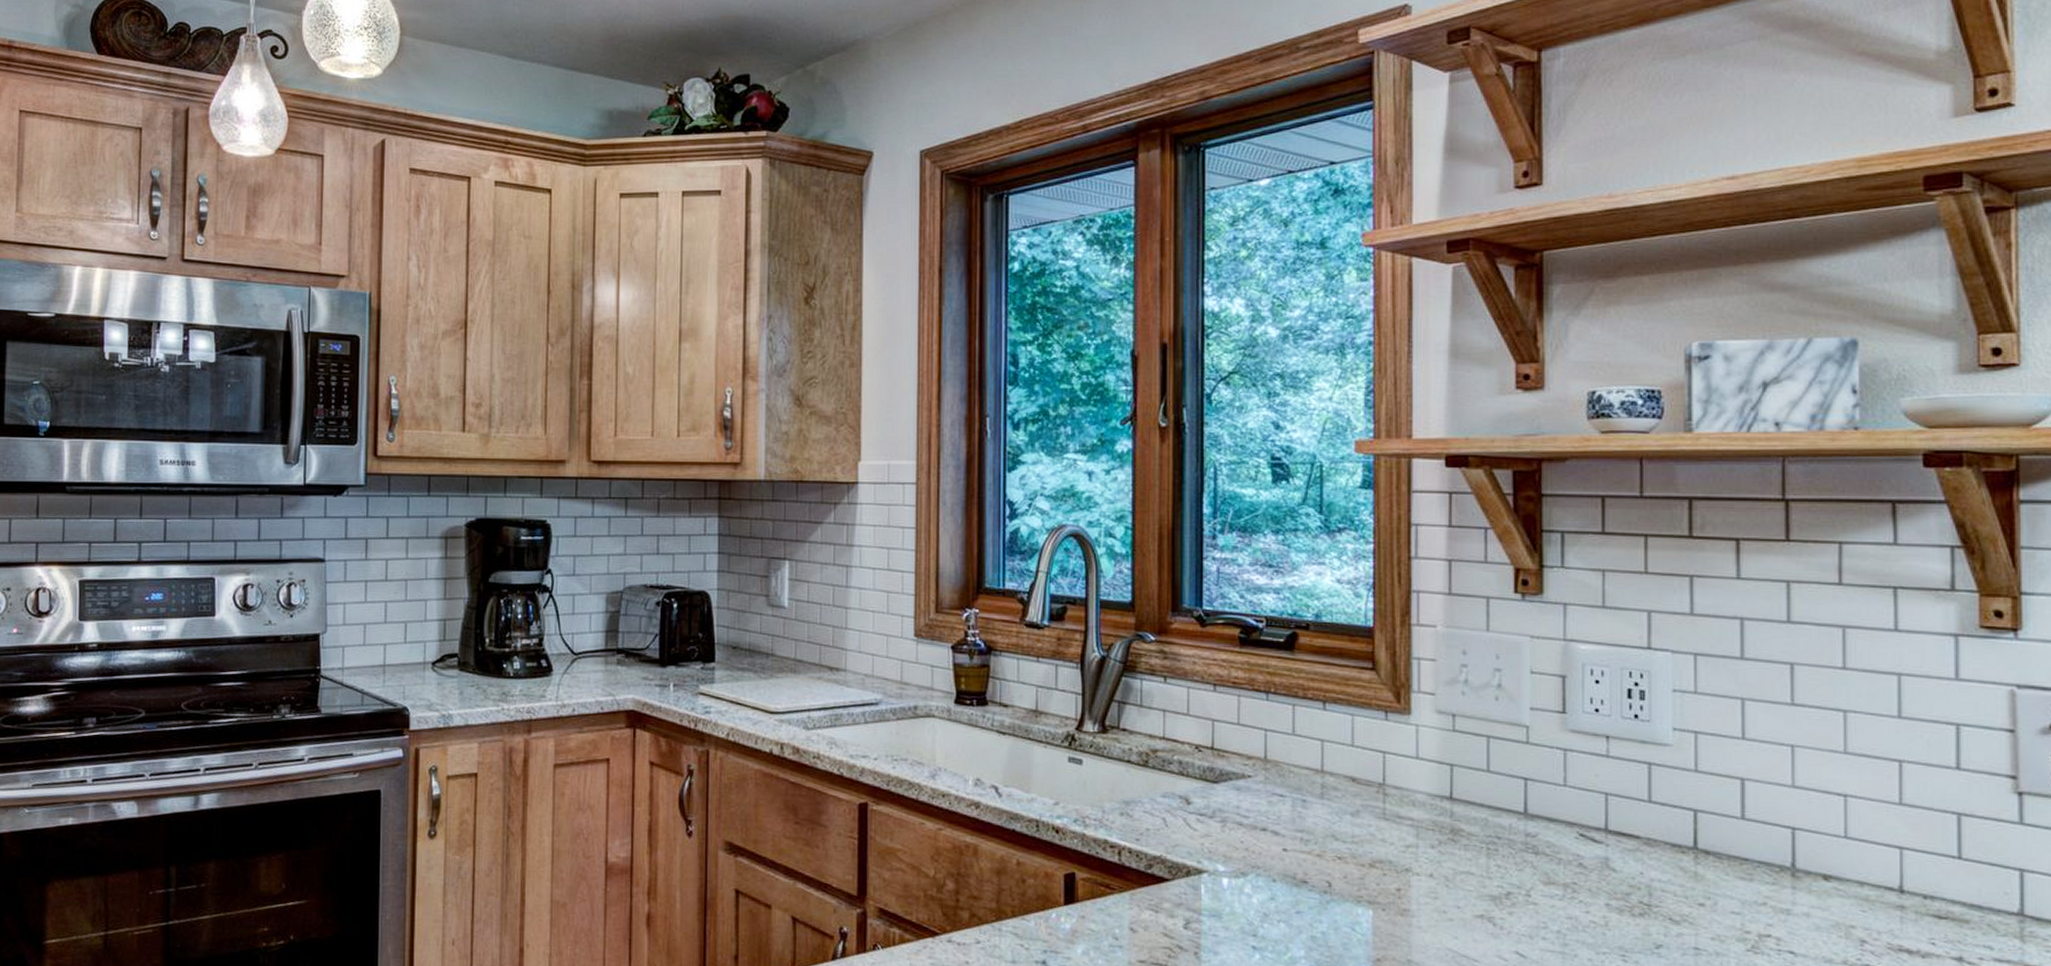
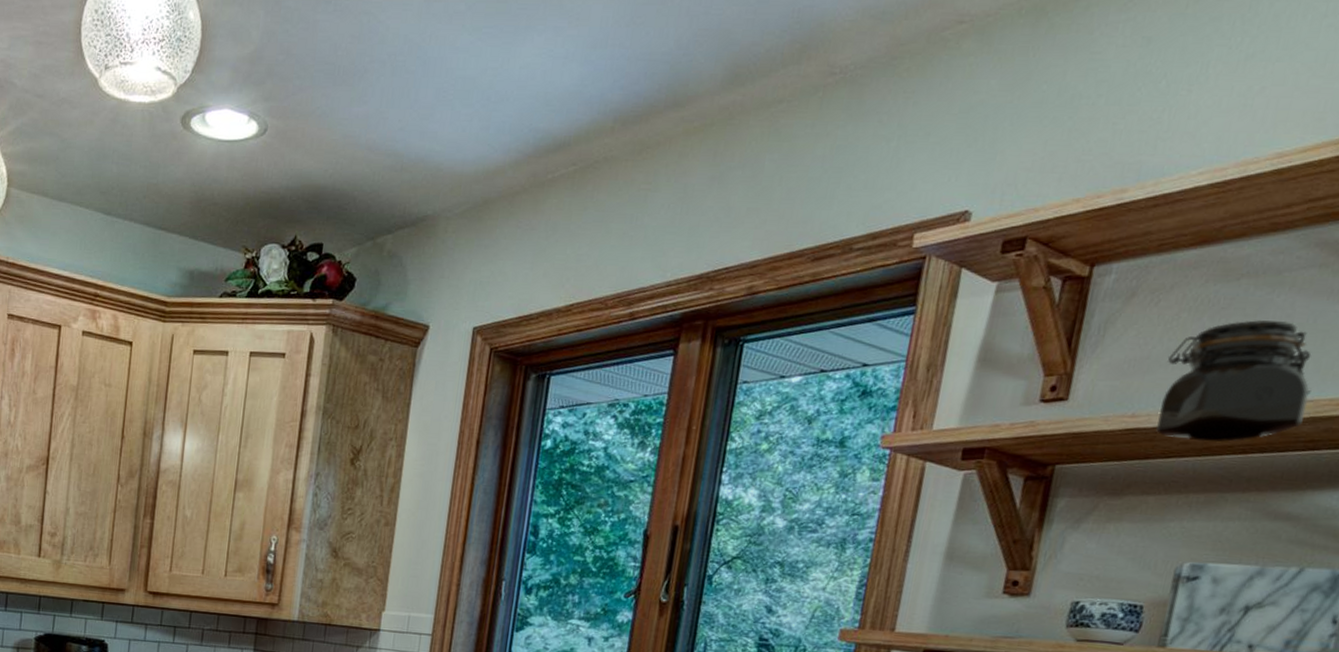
jar: none [1631,92,1778,217] -> present [1156,320,1312,443]

